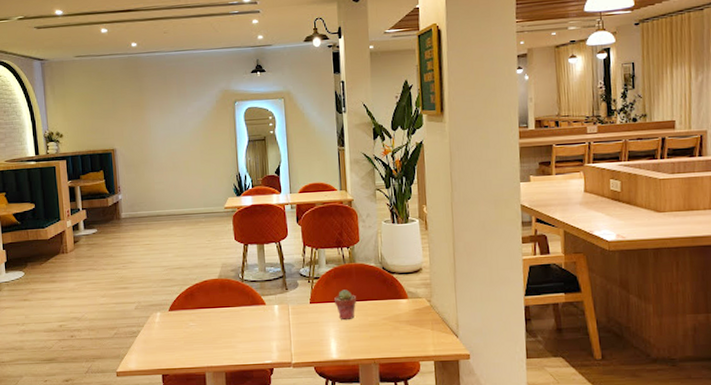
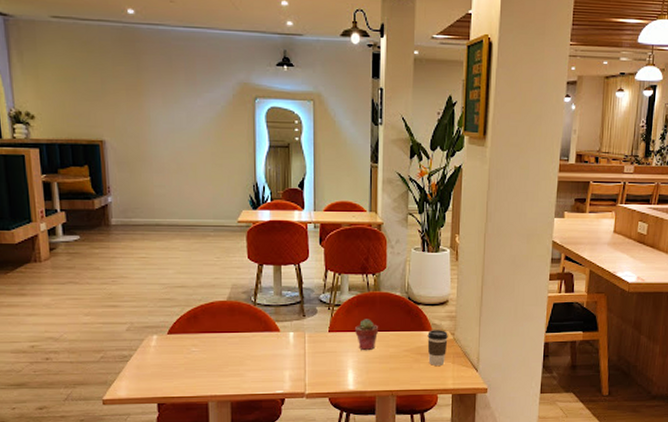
coffee cup: none [404,297,425,333] -> present [427,330,448,366]

